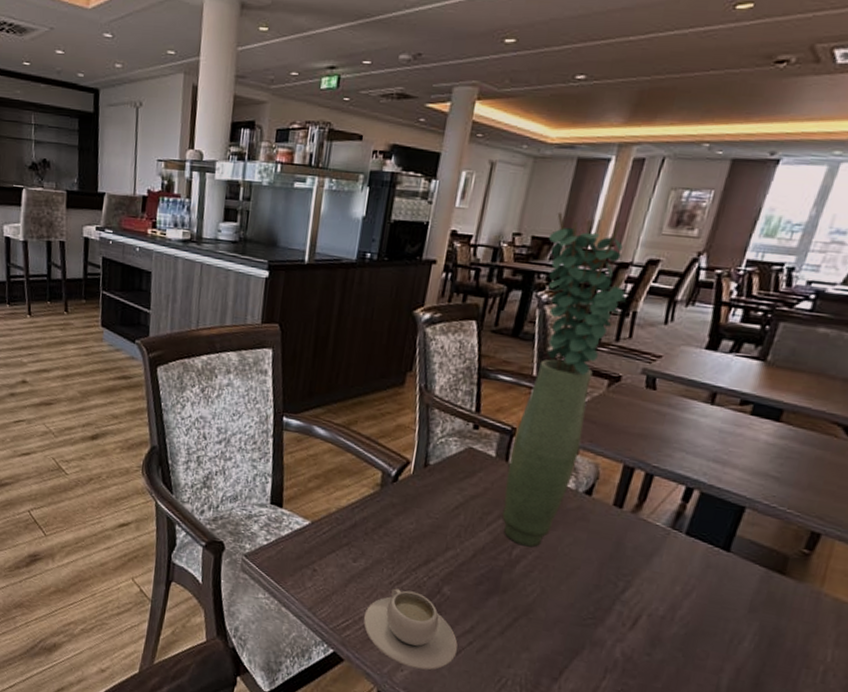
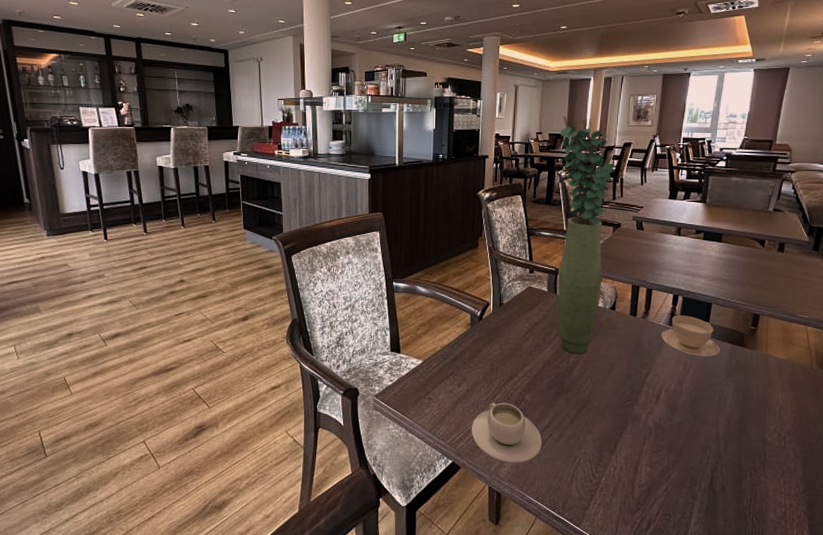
teacup: none [656,516,747,581] -> present [661,315,721,357]

